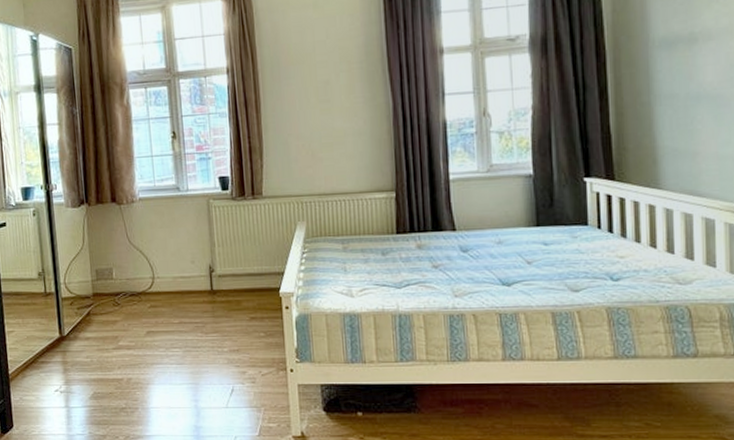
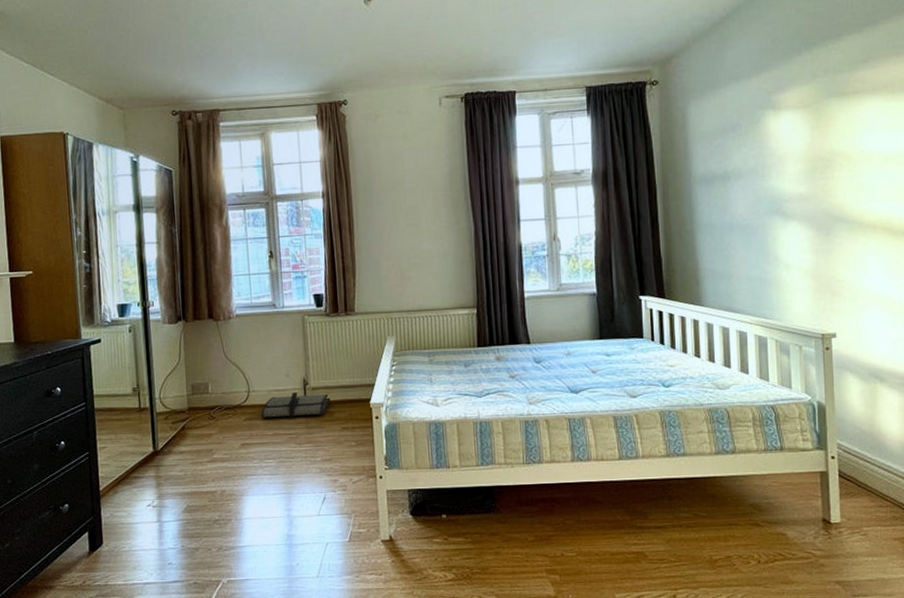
tool roll: none [166,280,238,306] -> present [261,392,330,418]

